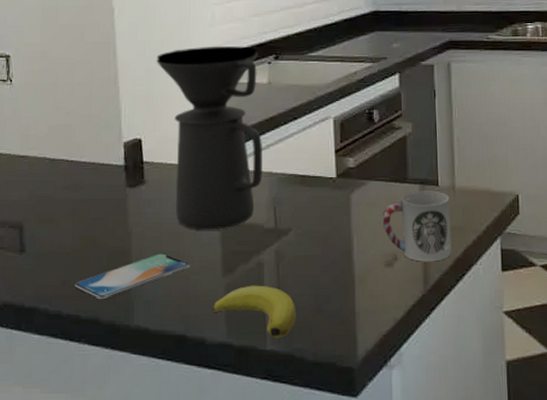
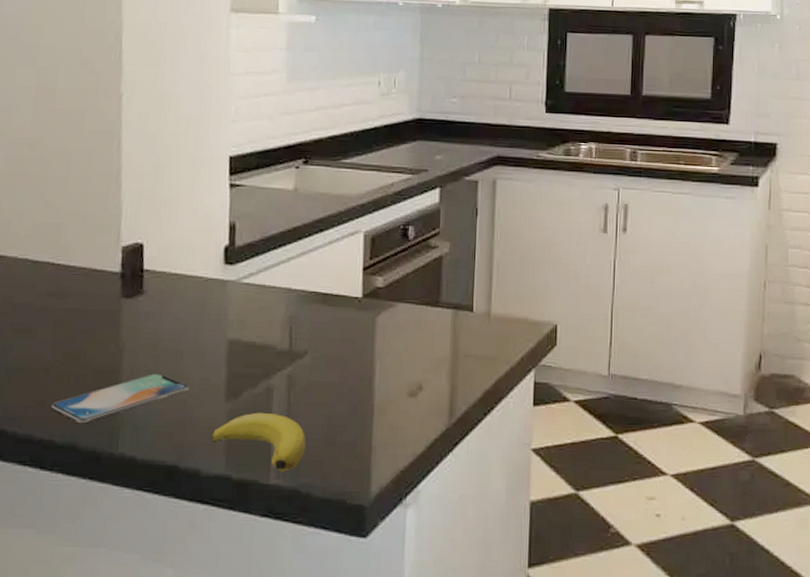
coffee maker: present [156,45,262,230] -> none [167,144,285,350]
cup: present [381,191,452,262] -> none [408,316,484,393]

